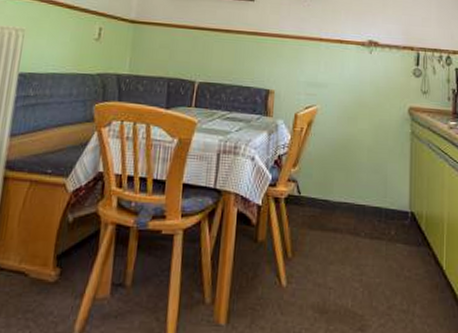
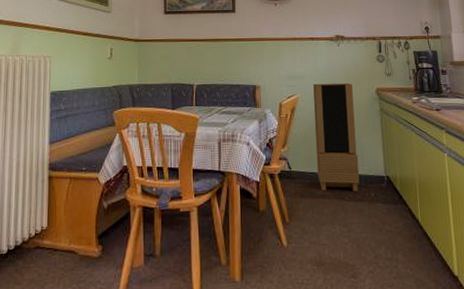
storage cabinet: none [330,94,382,227] -> present [313,83,360,191]

